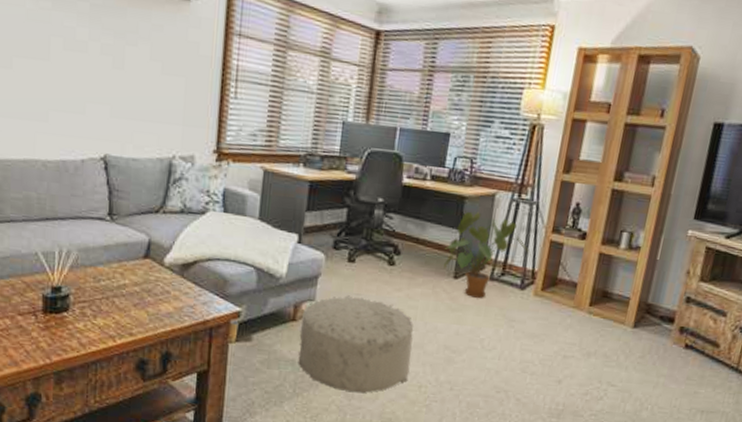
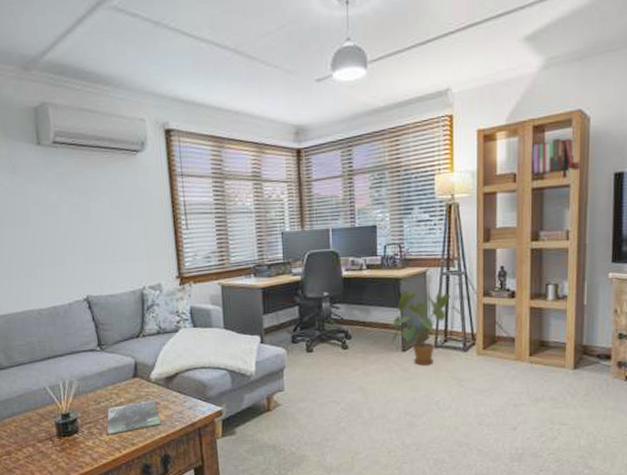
magazine: none [102,287,169,320] -> present [106,400,162,435]
pouf: present [298,295,414,394] -> none [275,381,378,466]
books: none [628,73,681,113] -> present [532,138,581,176]

